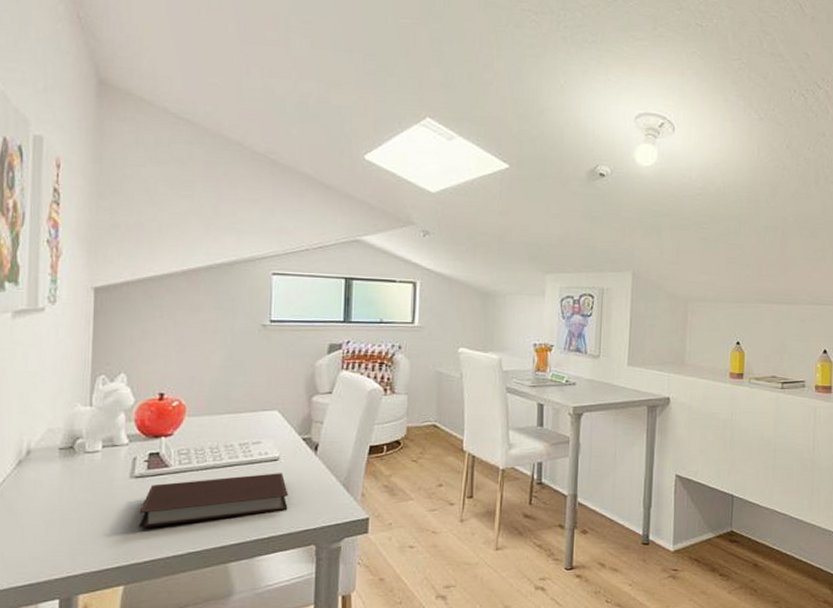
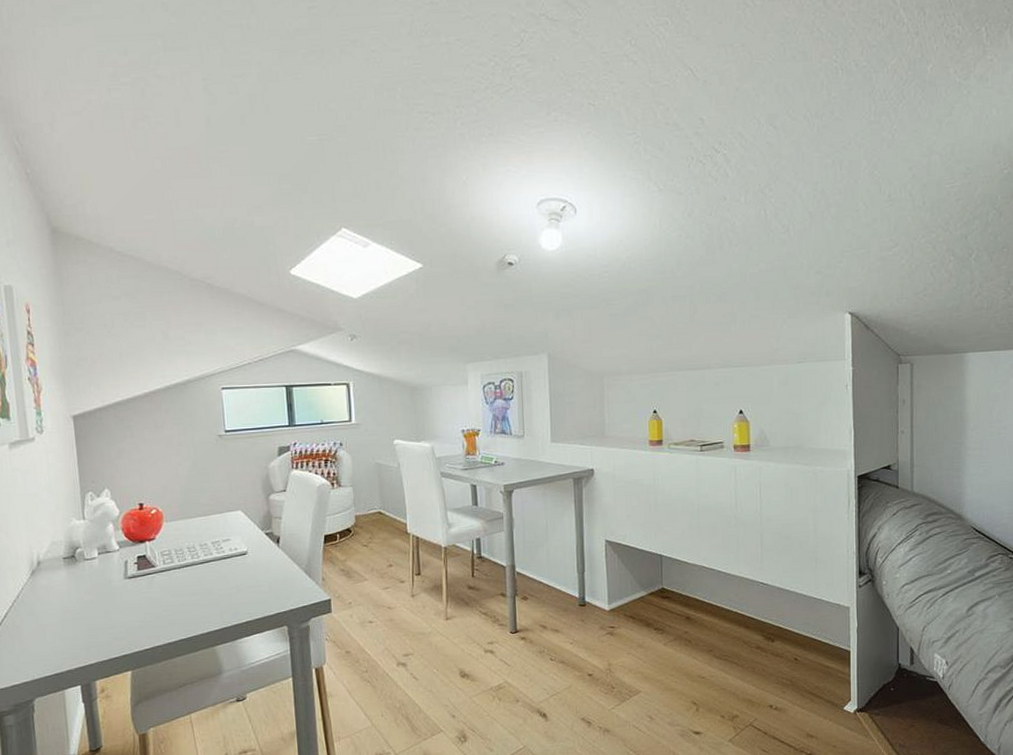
notebook: present [138,473,288,529] -> none [135,565,260,622]

